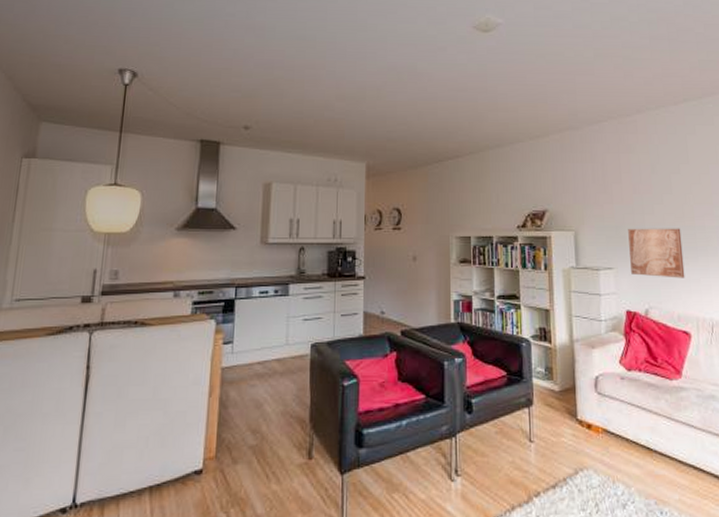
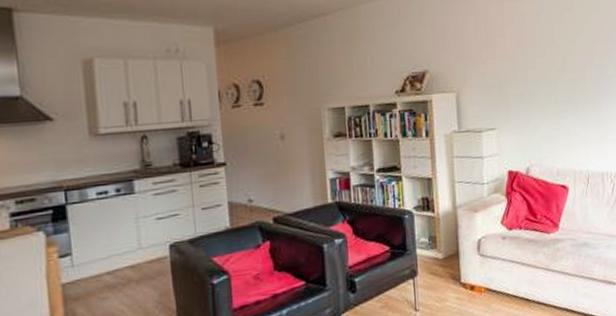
wall art: present [628,228,685,278] -> none [511,81,565,134]

